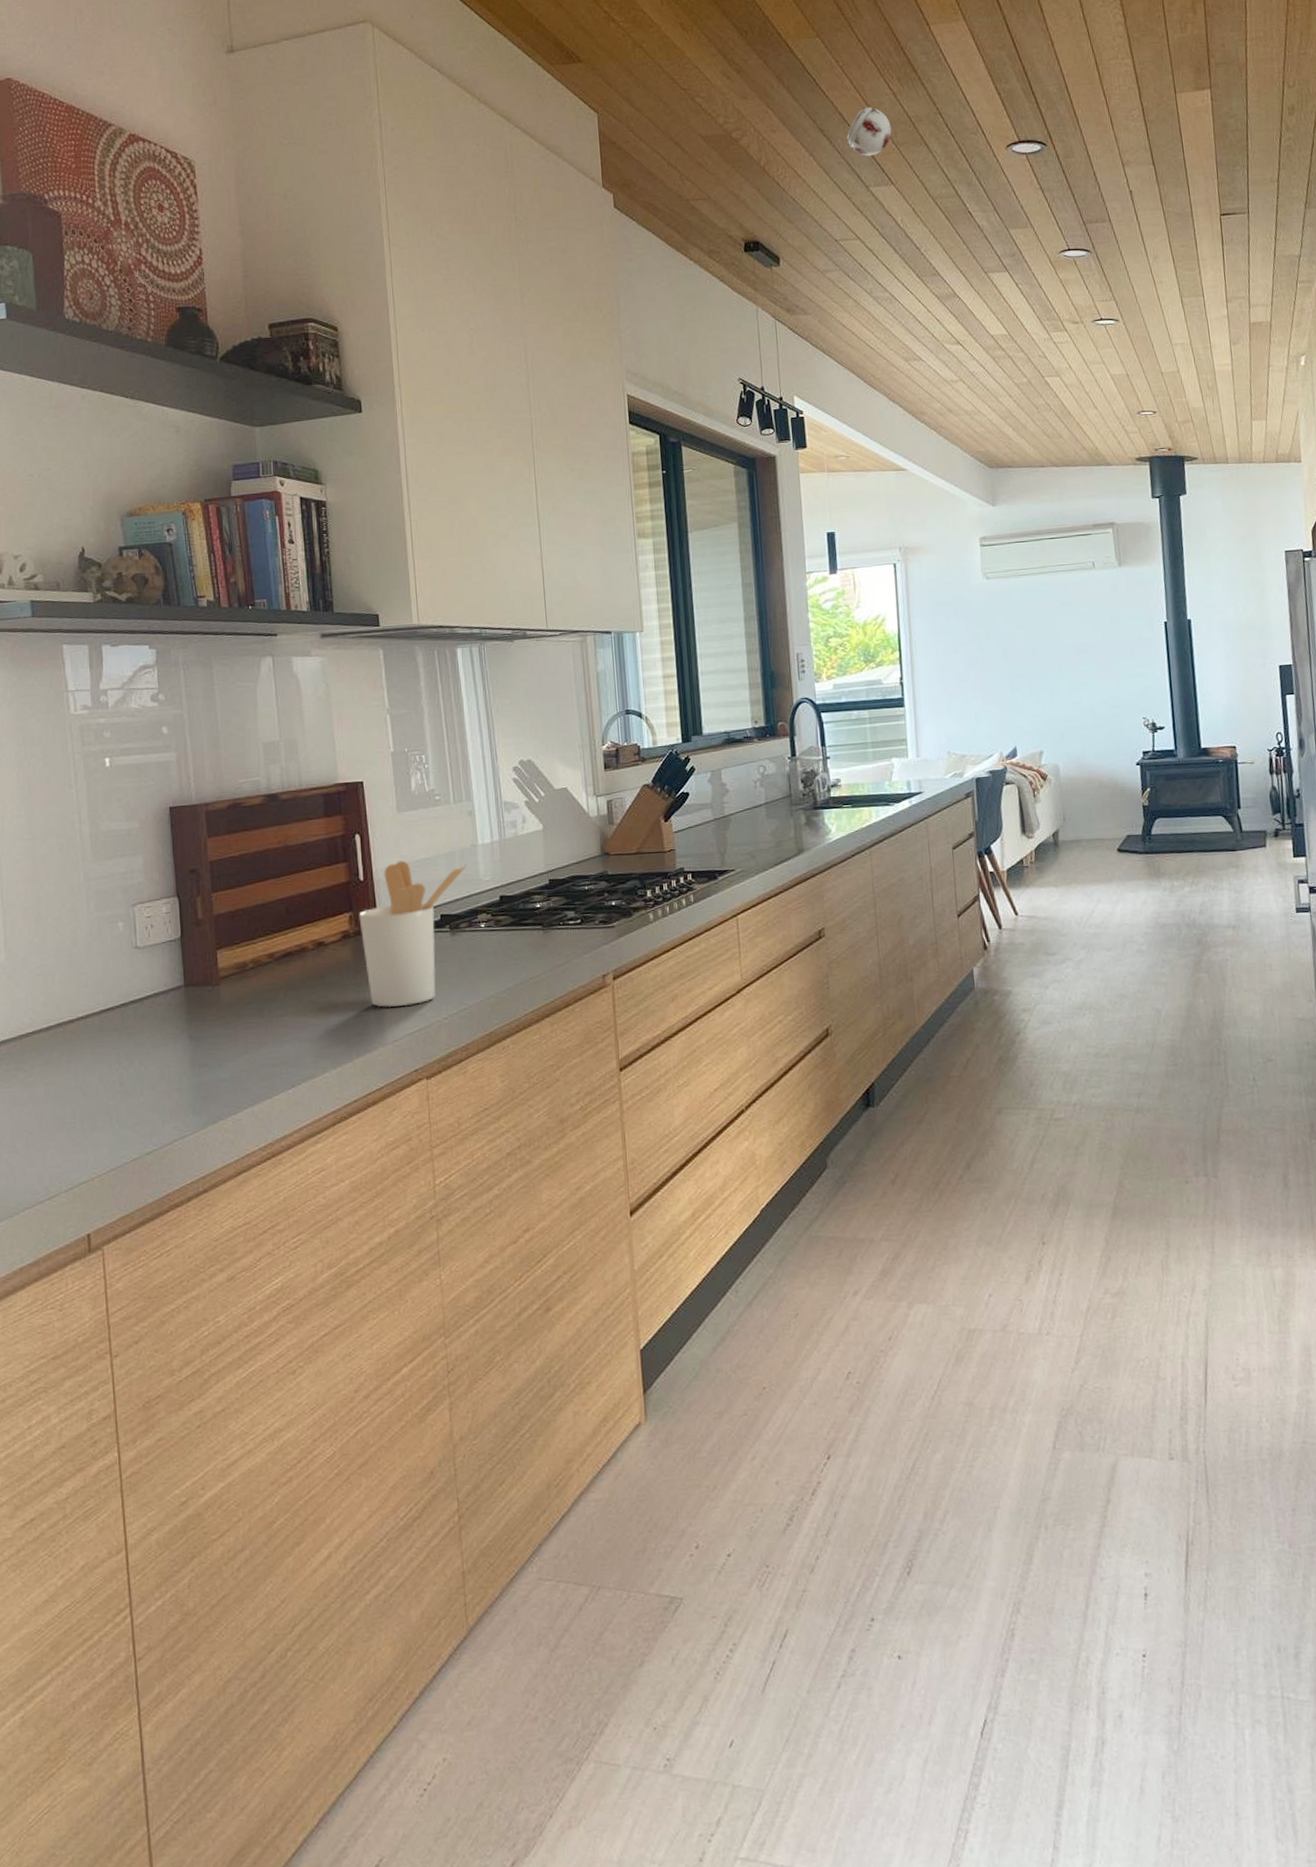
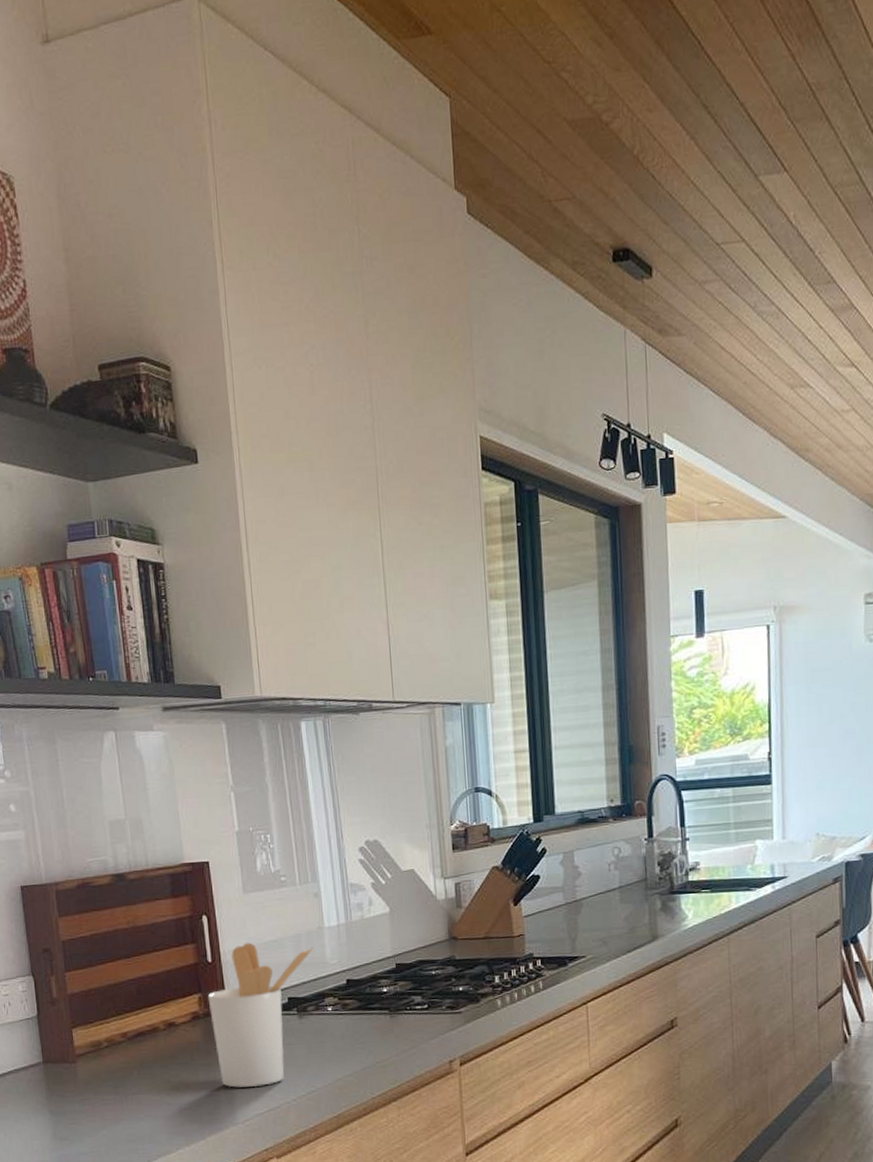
smoke detector: present [847,106,892,156] -> none [735,73,788,137]

